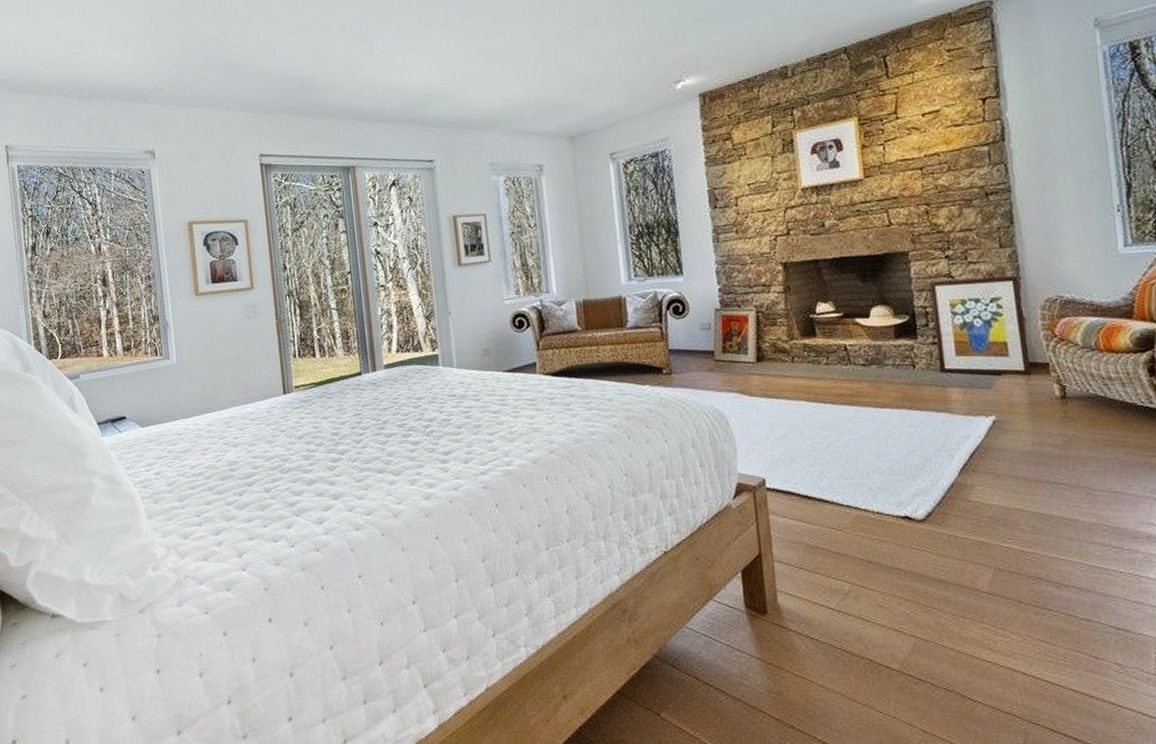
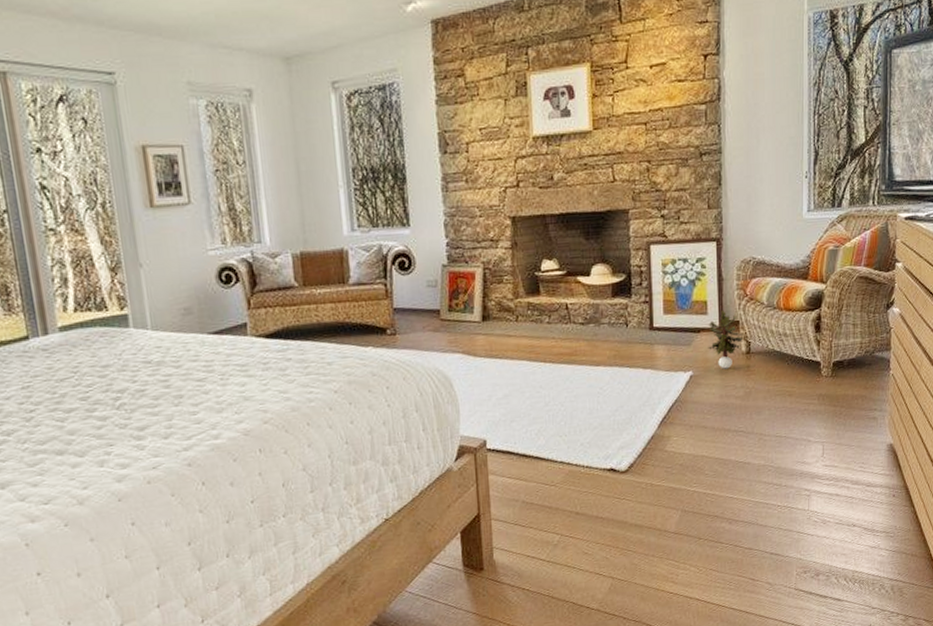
potted plant: none [1011,352,1057,415] -> present [707,311,744,369]

